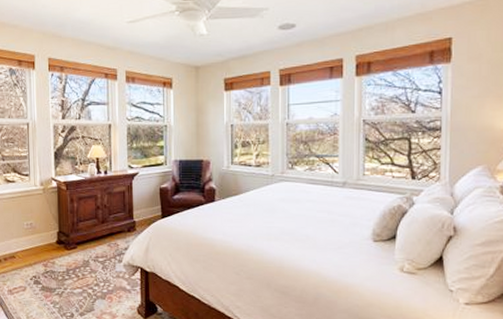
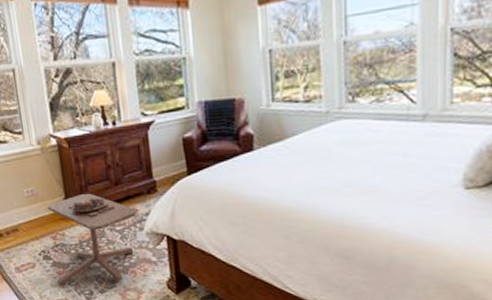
side table: none [43,228,118,308] -> present [47,193,138,286]

